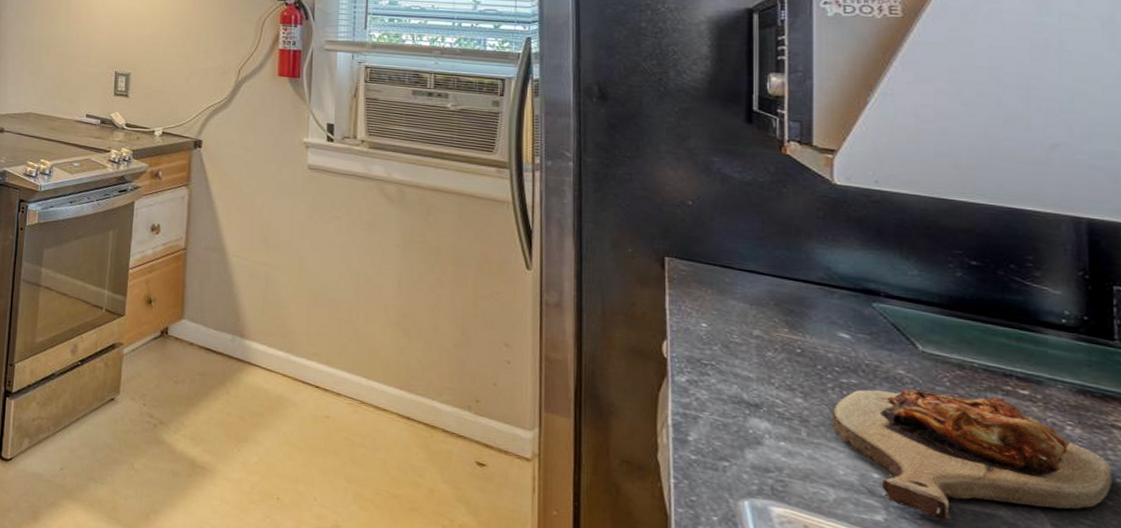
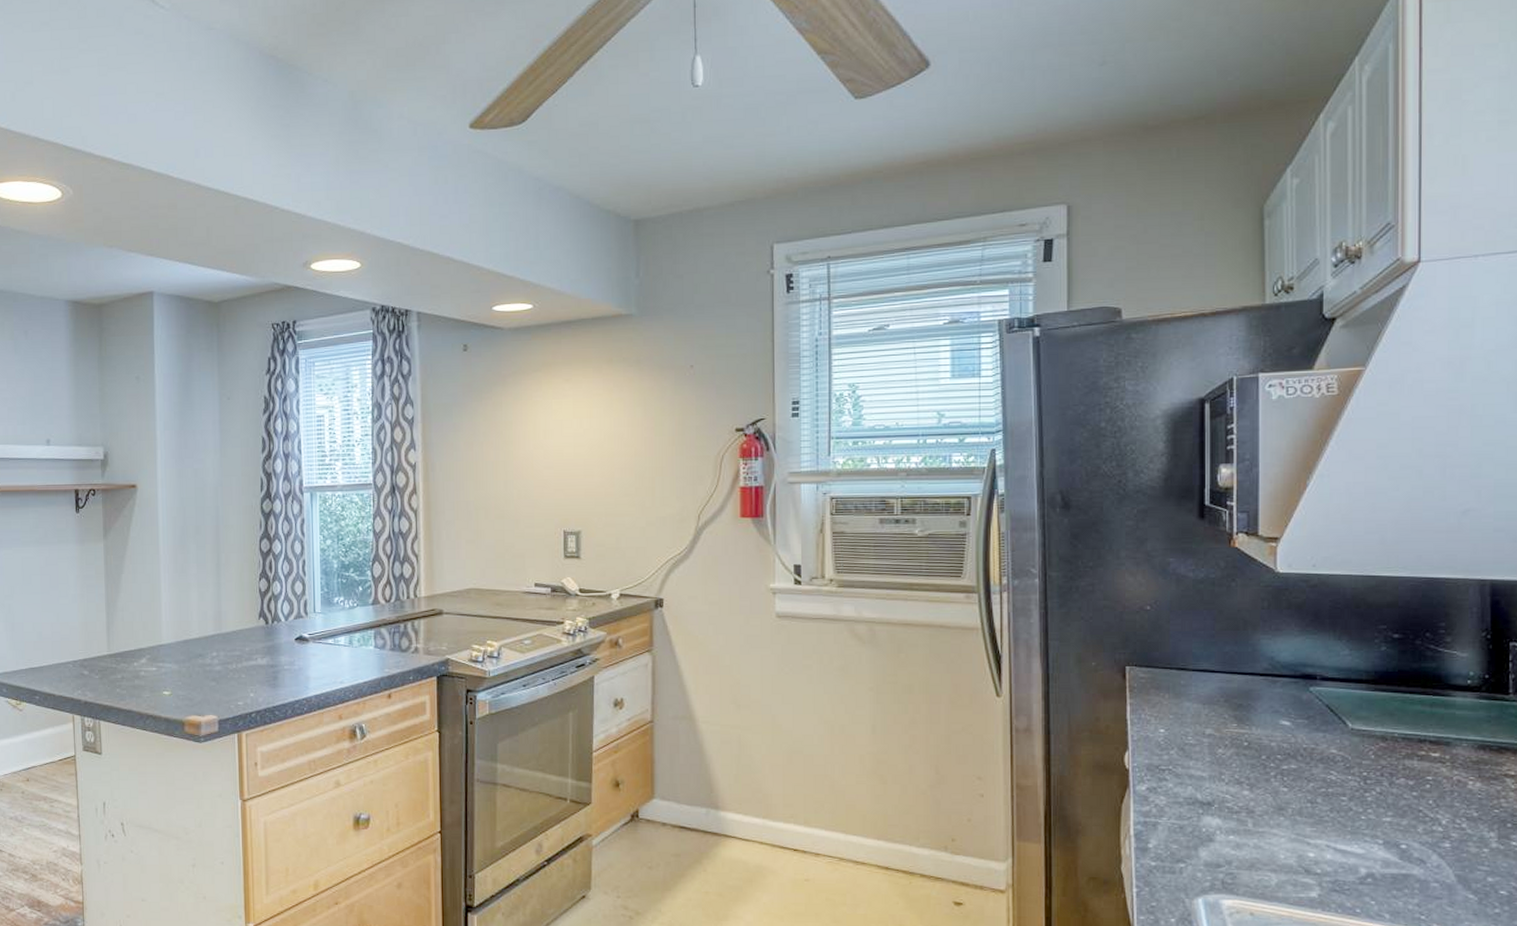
cutting board: present [831,389,1113,521] -> none [1274,764,1505,887]

